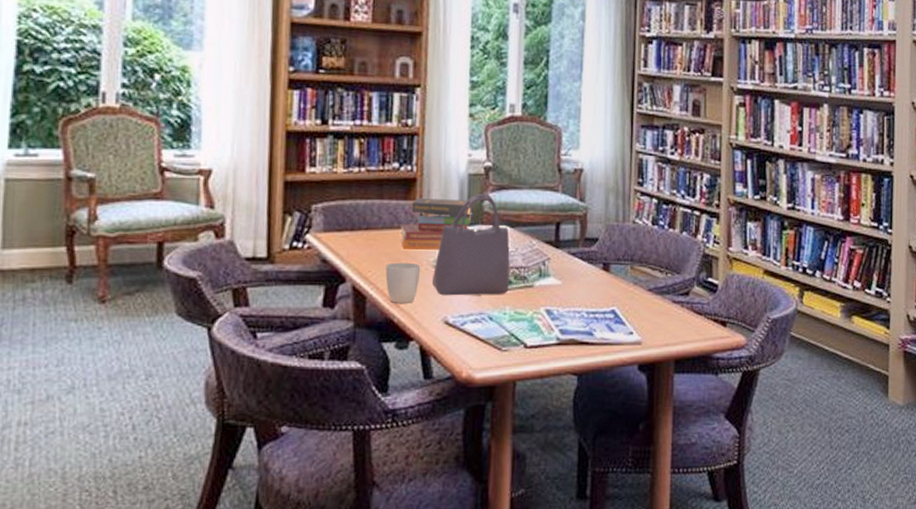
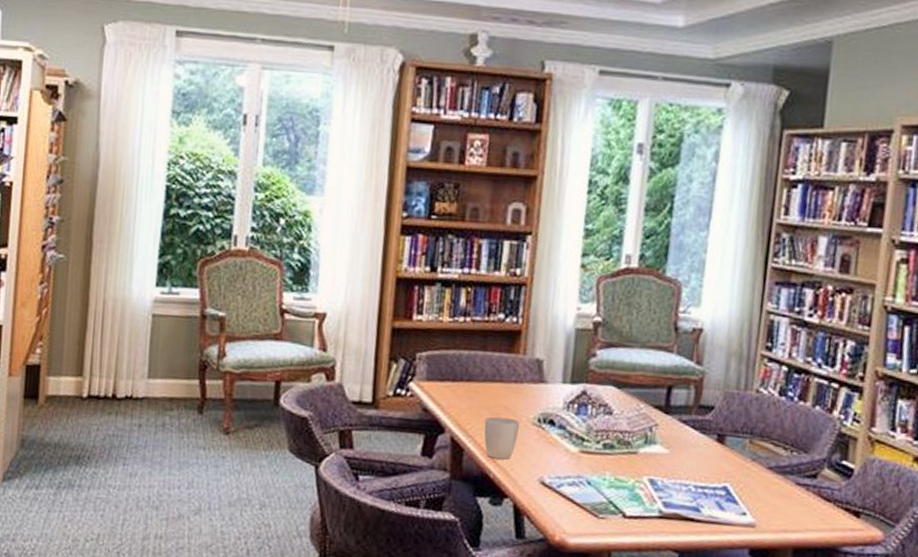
books: present [399,198,474,251] -> none [501,352,579,407]
handbag: present [431,193,510,296] -> none [530,349,616,459]

